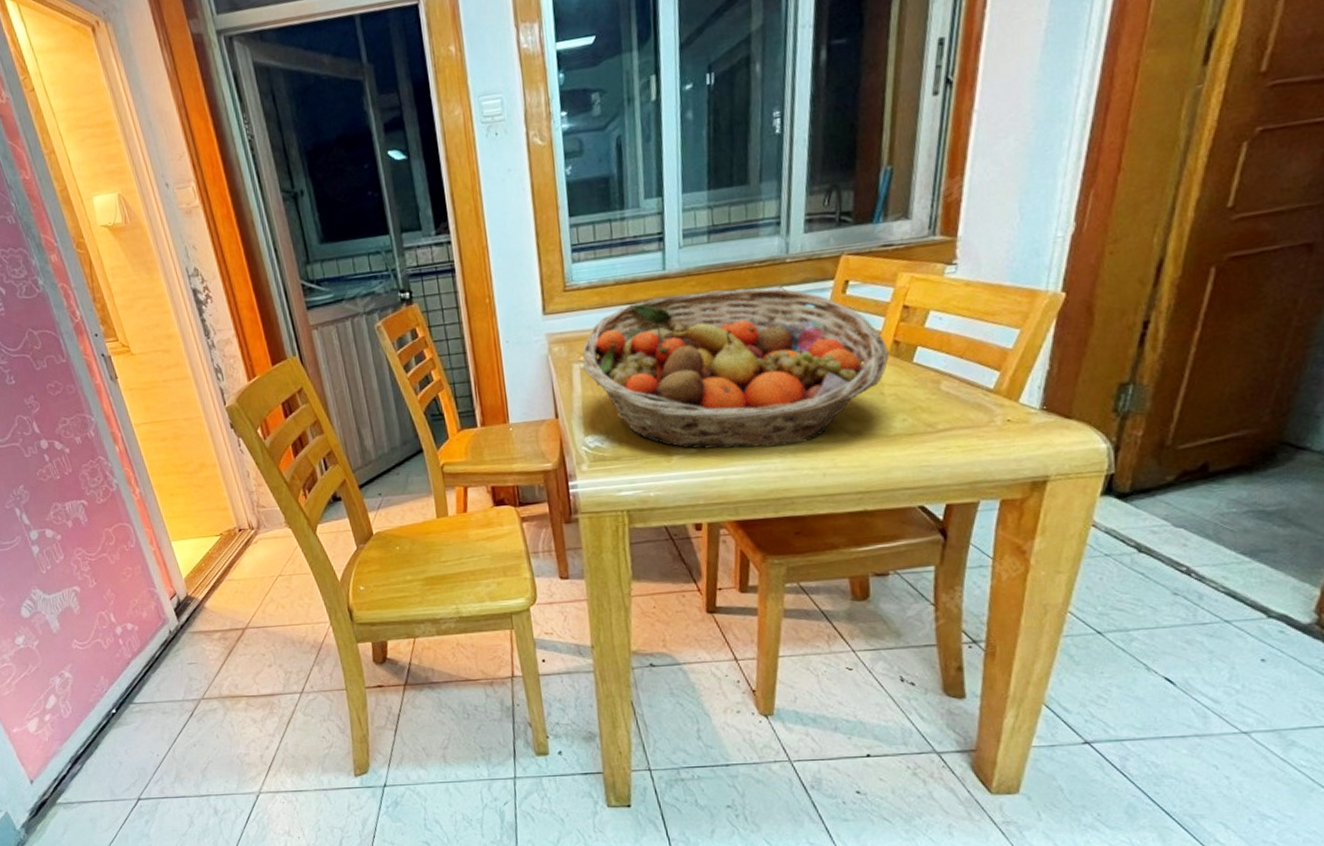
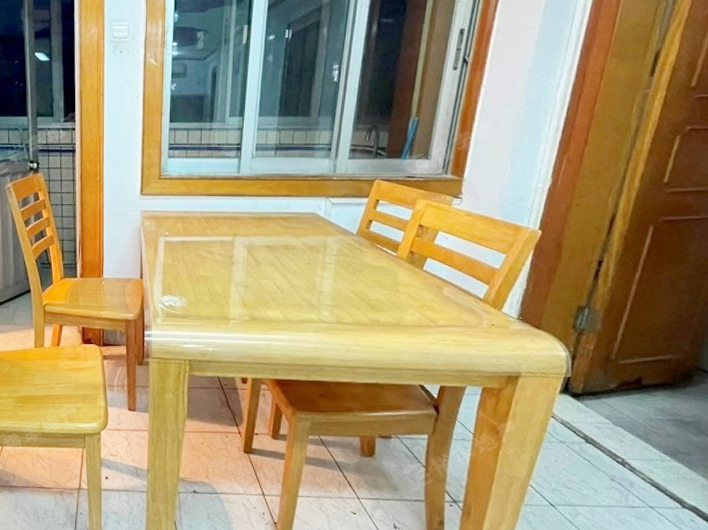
fruit basket: present [583,288,889,449] -> none [167,194,405,323]

